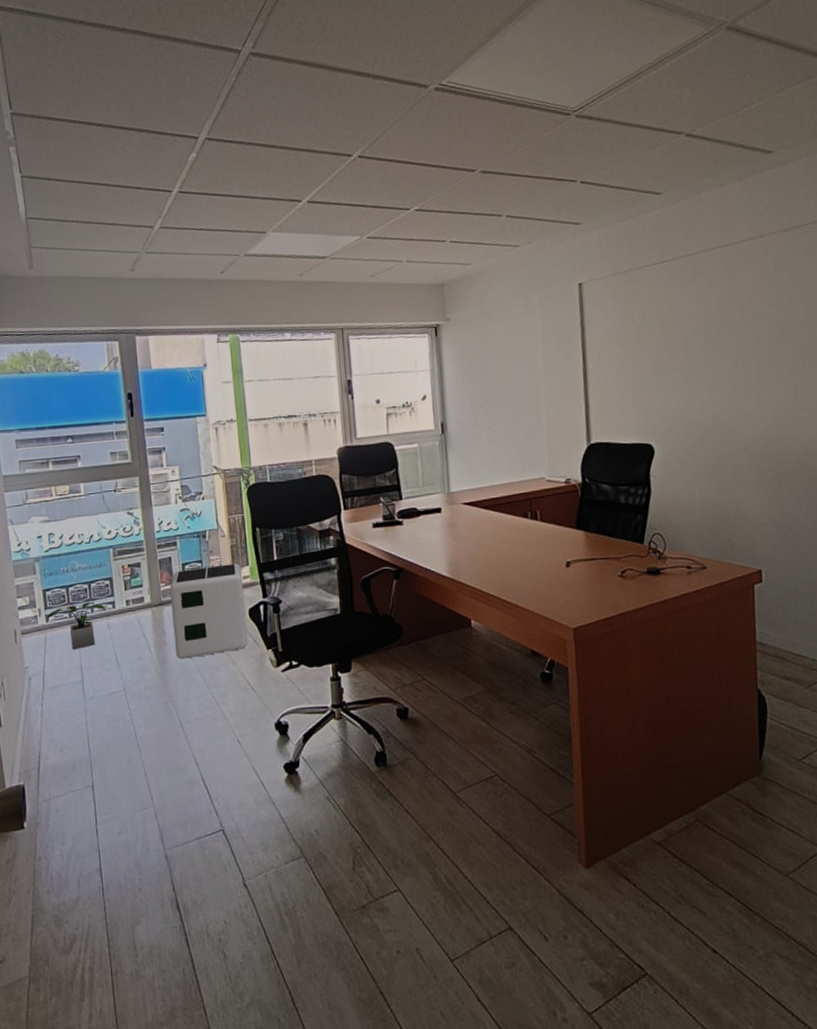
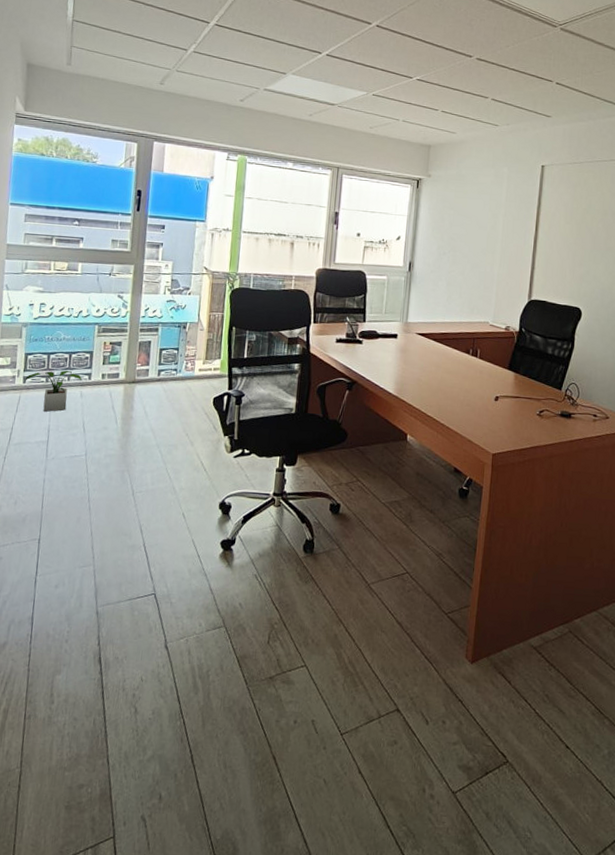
air purifier: present [169,563,249,660] -> none [140,354,213,435]

